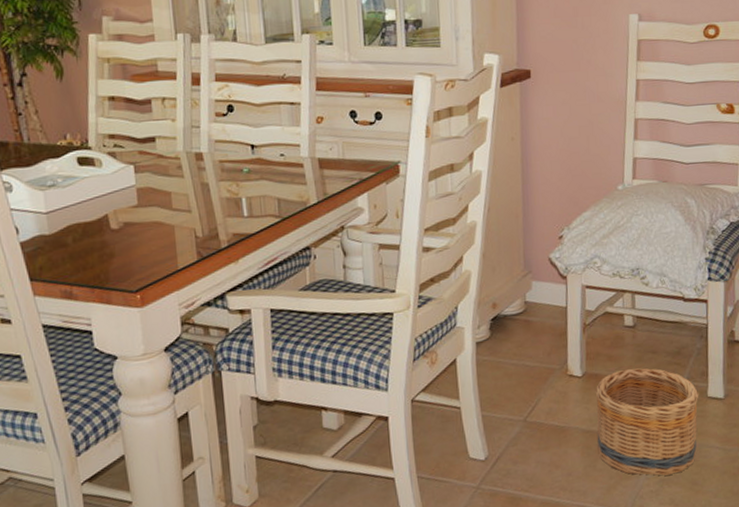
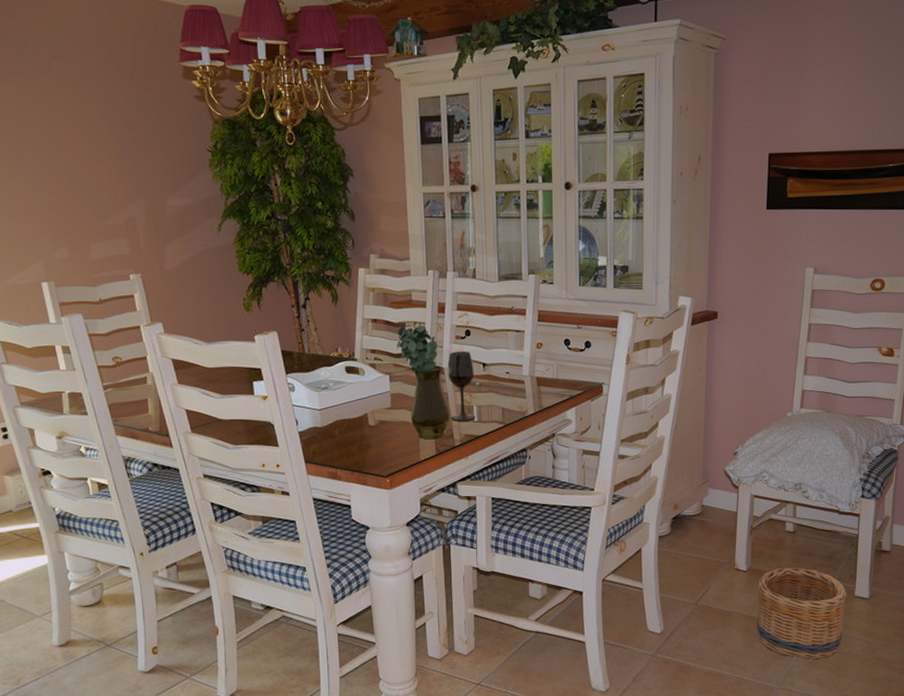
vase: none [141,97,213,243] -> present [396,320,450,440]
wine glass: none [207,130,245,218] -> present [447,351,475,422]

